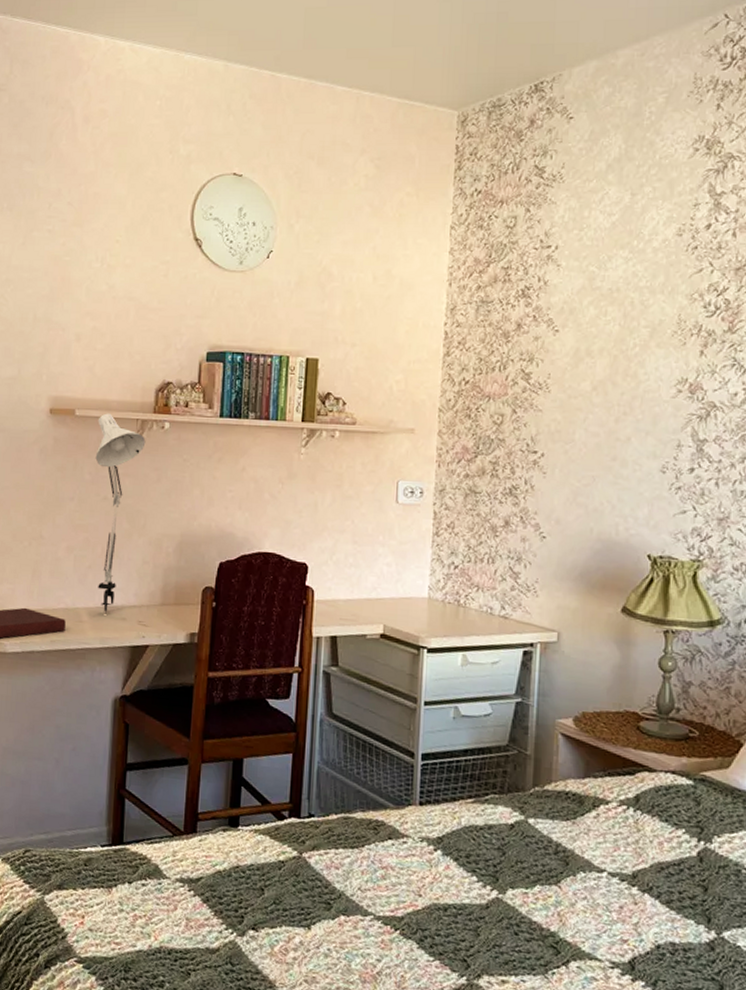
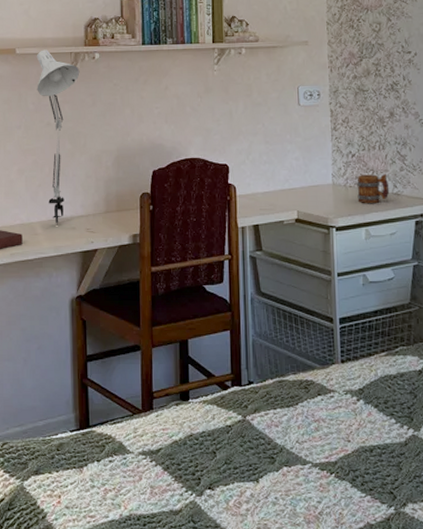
mug: none [456,590,496,625] -> present [357,174,390,203]

